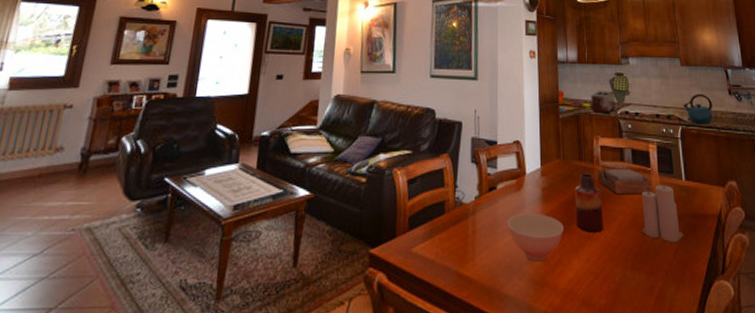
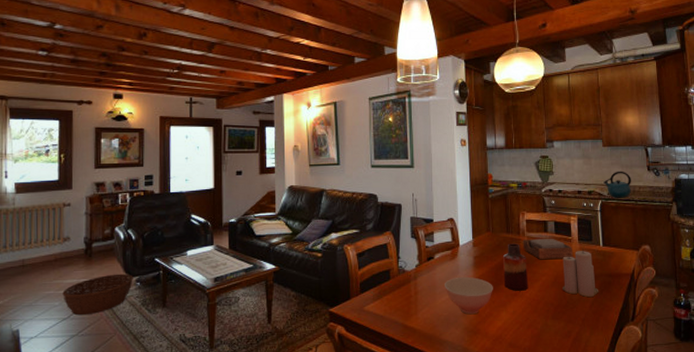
basket: none [39,196,134,251] -> present [62,273,133,316]
toaster: present [591,90,616,113] -> none [518,172,541,192]

